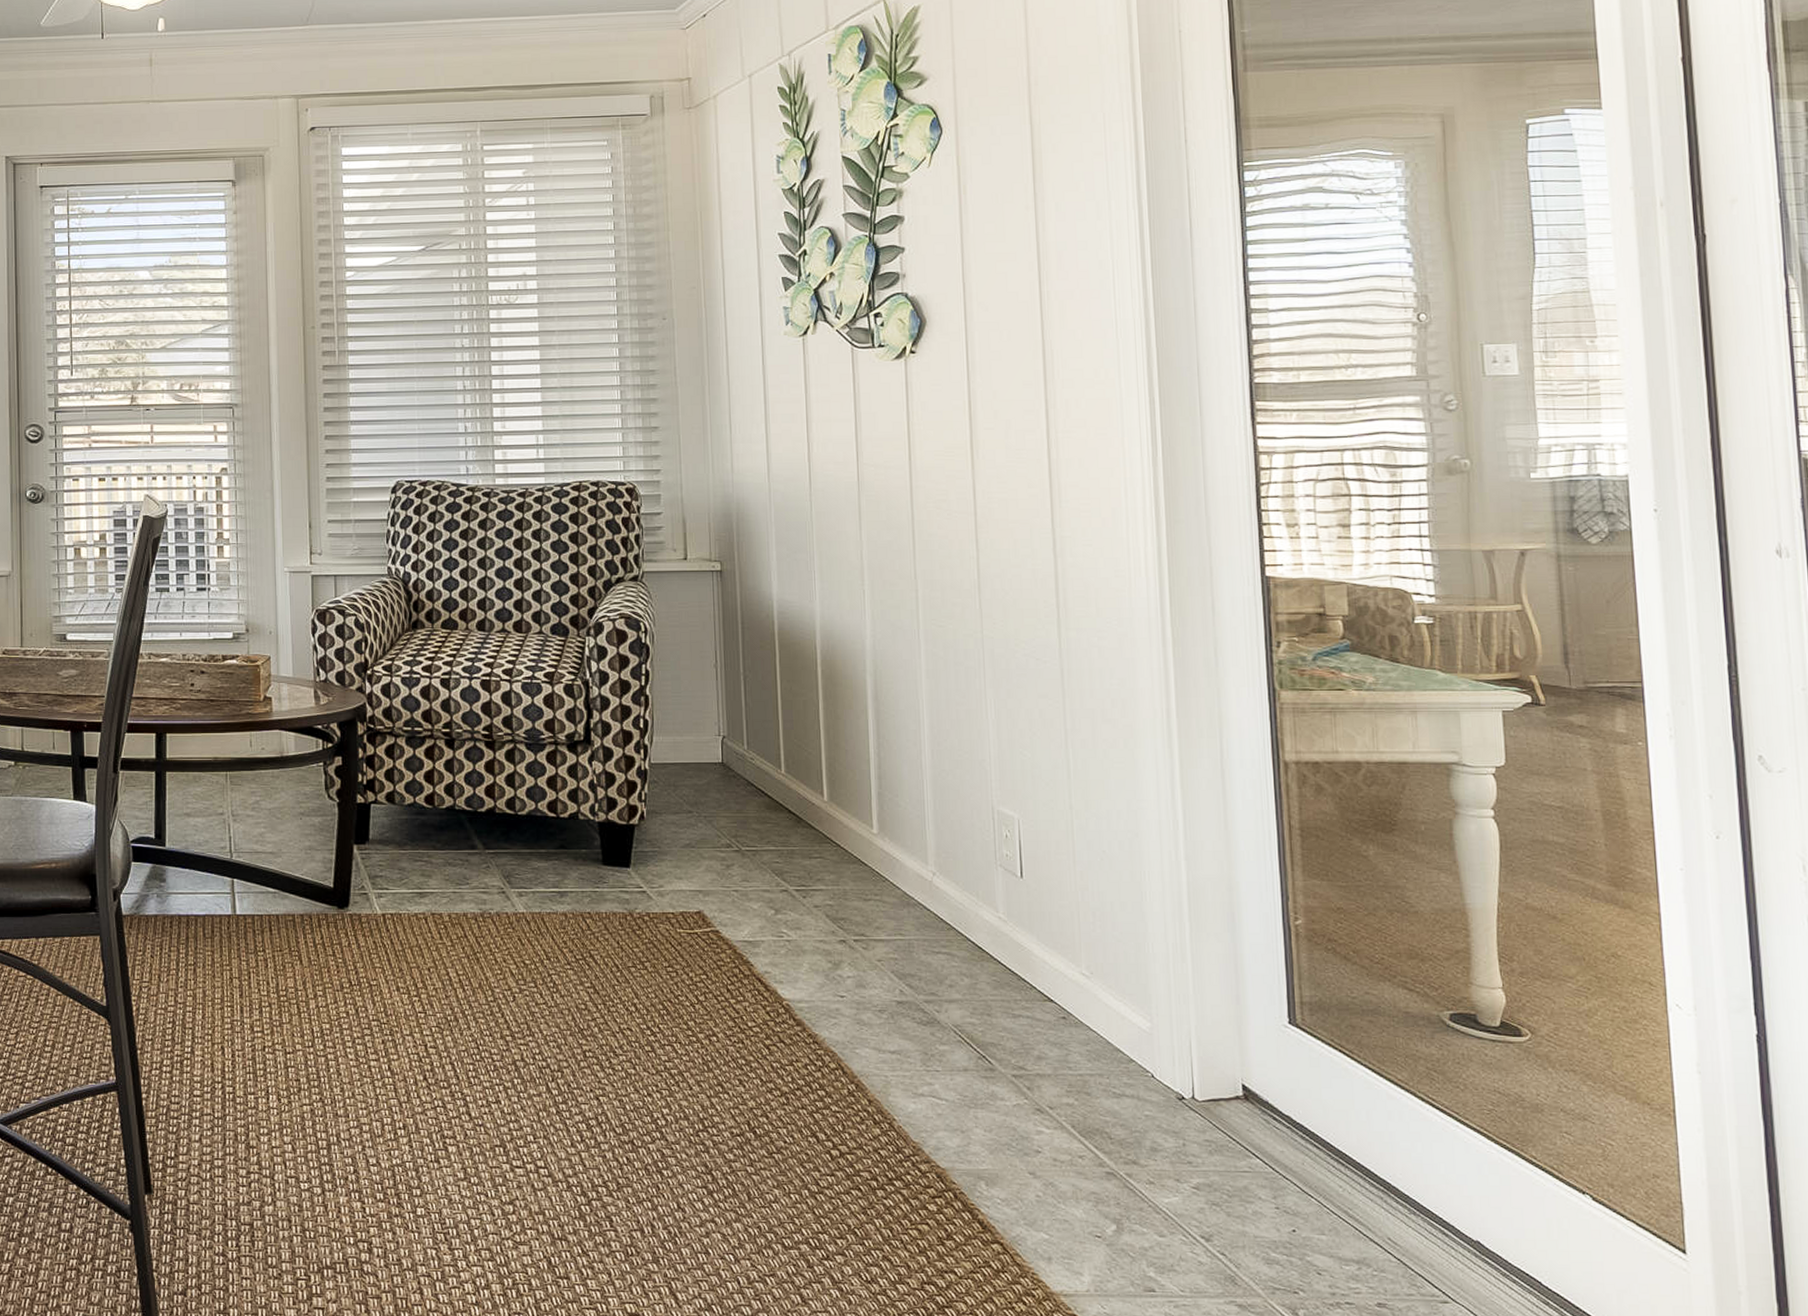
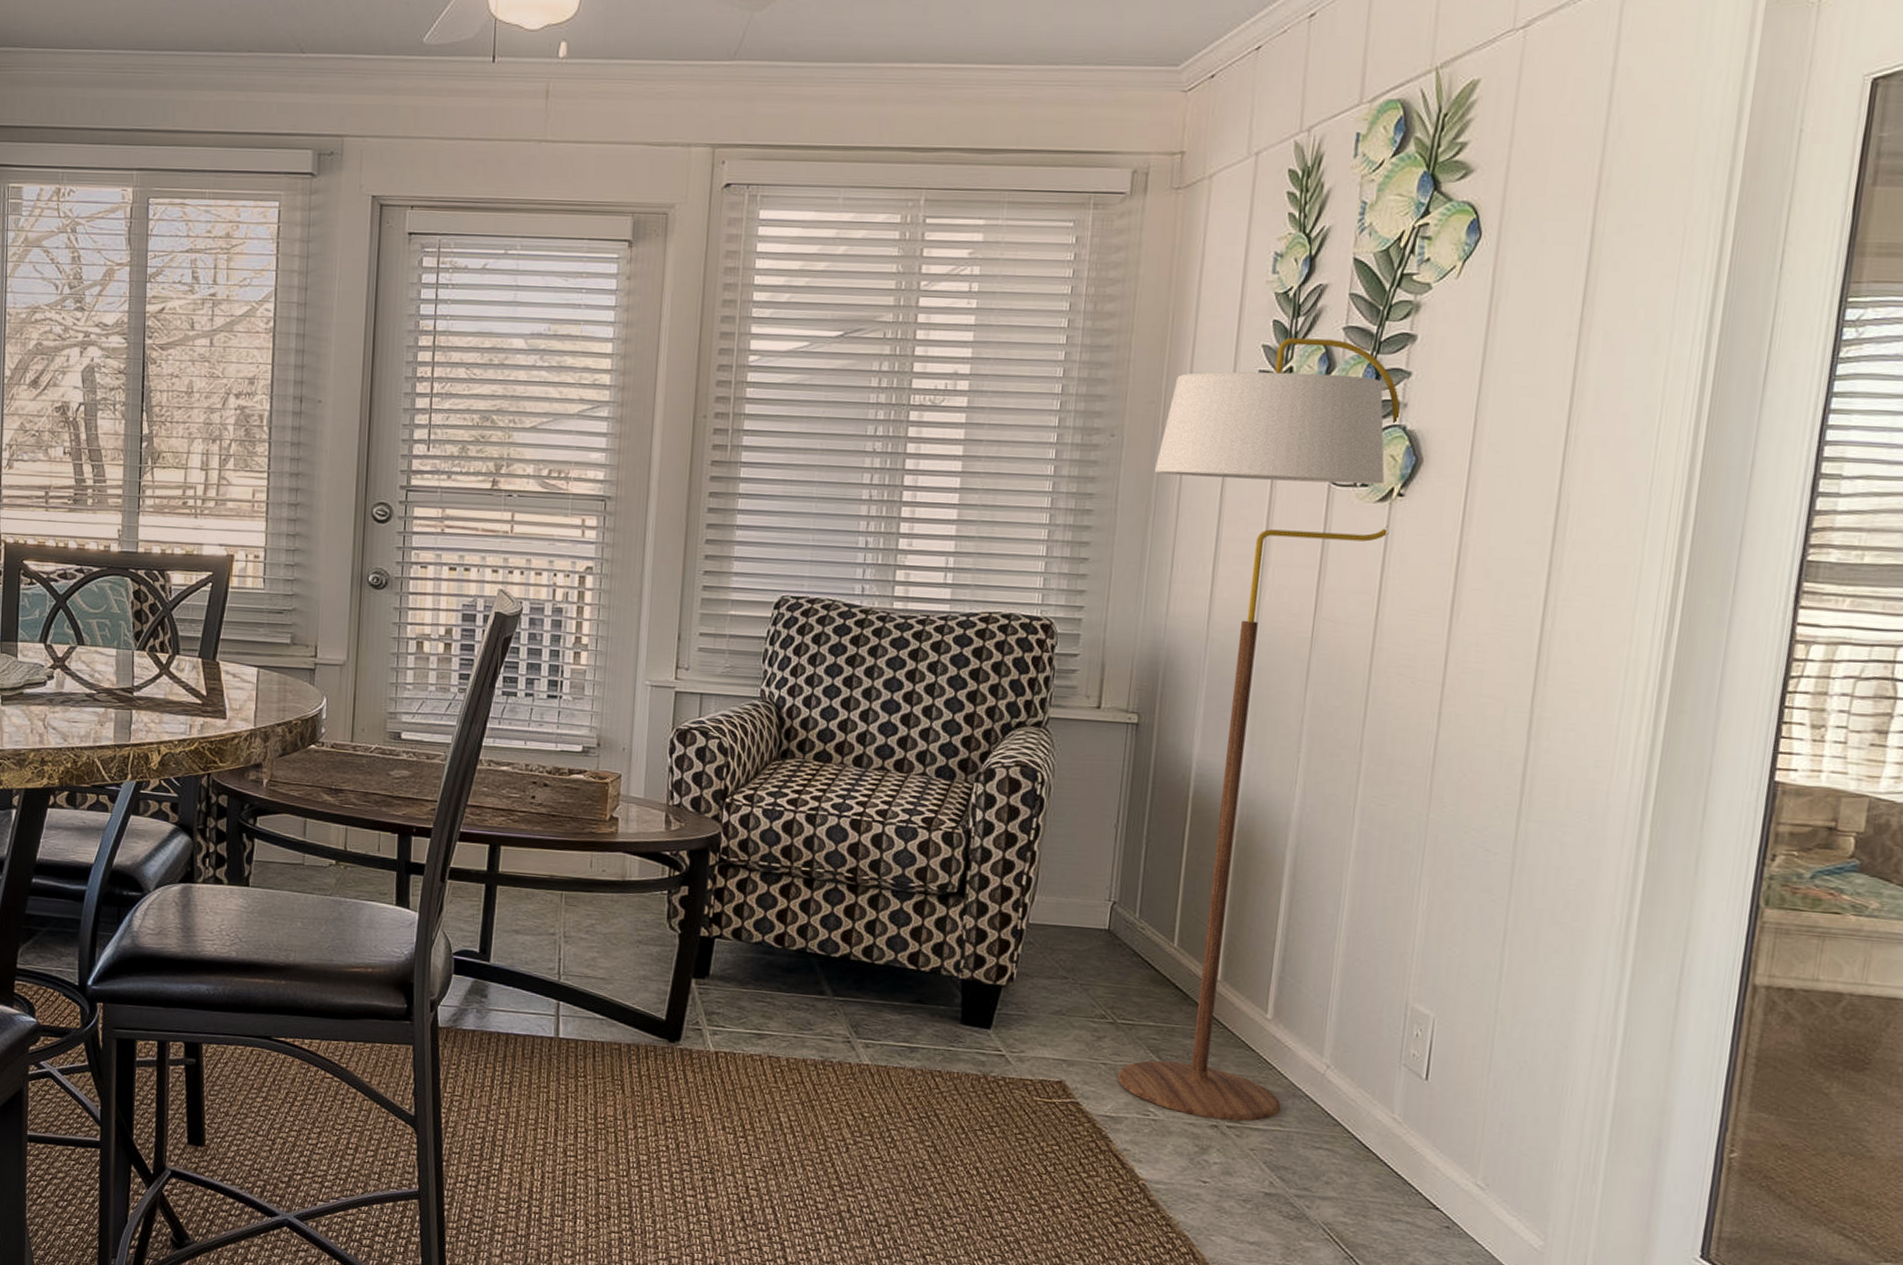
floor lamp: none [703,225,908,935] -> present [1117,338,1401,1122]

